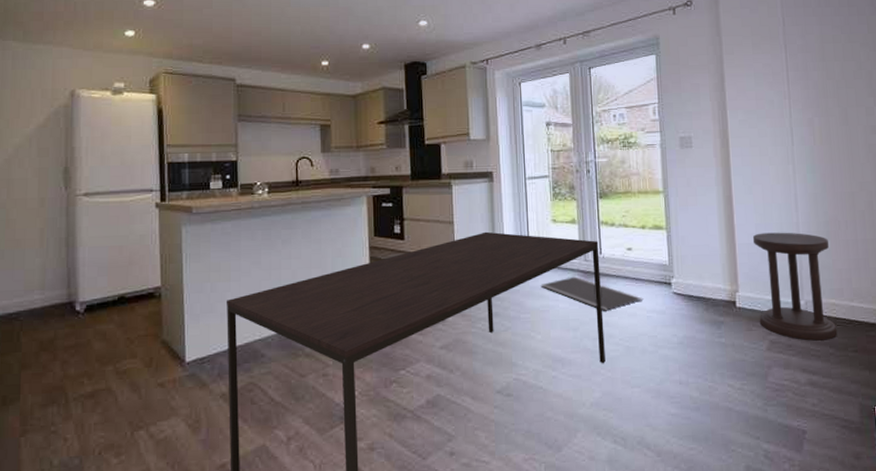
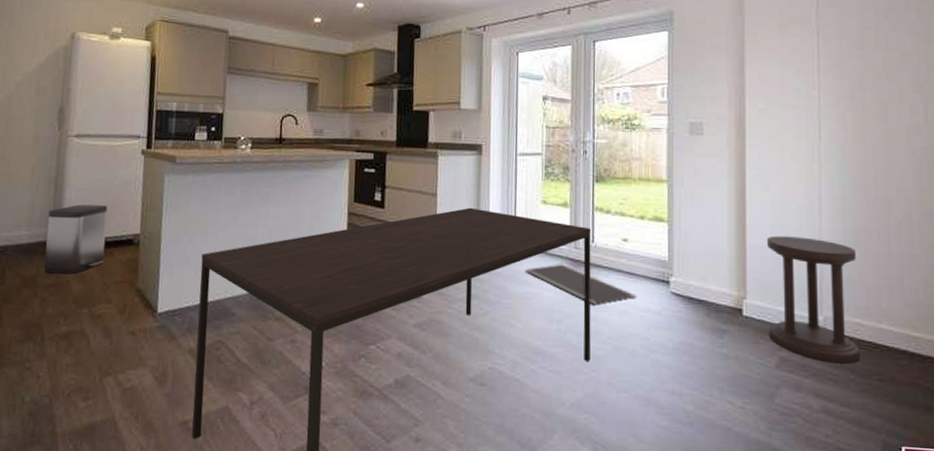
pedal bin: none [61,262,125,335] -> present [44,204,108,275]

